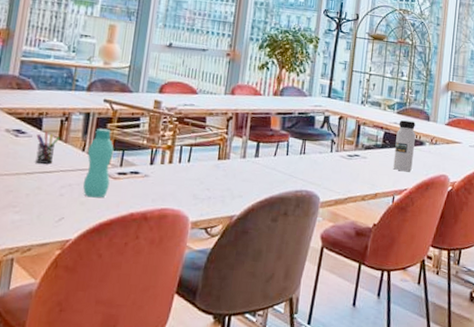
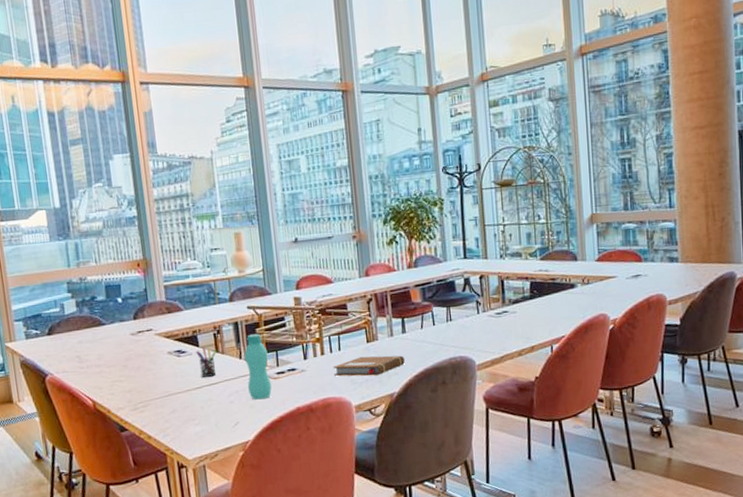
notebook: none [178,172,252,195] -> present [334,355,405,377]
water bottle: present [393,120,416,171] -> none [543,265,567,319]

